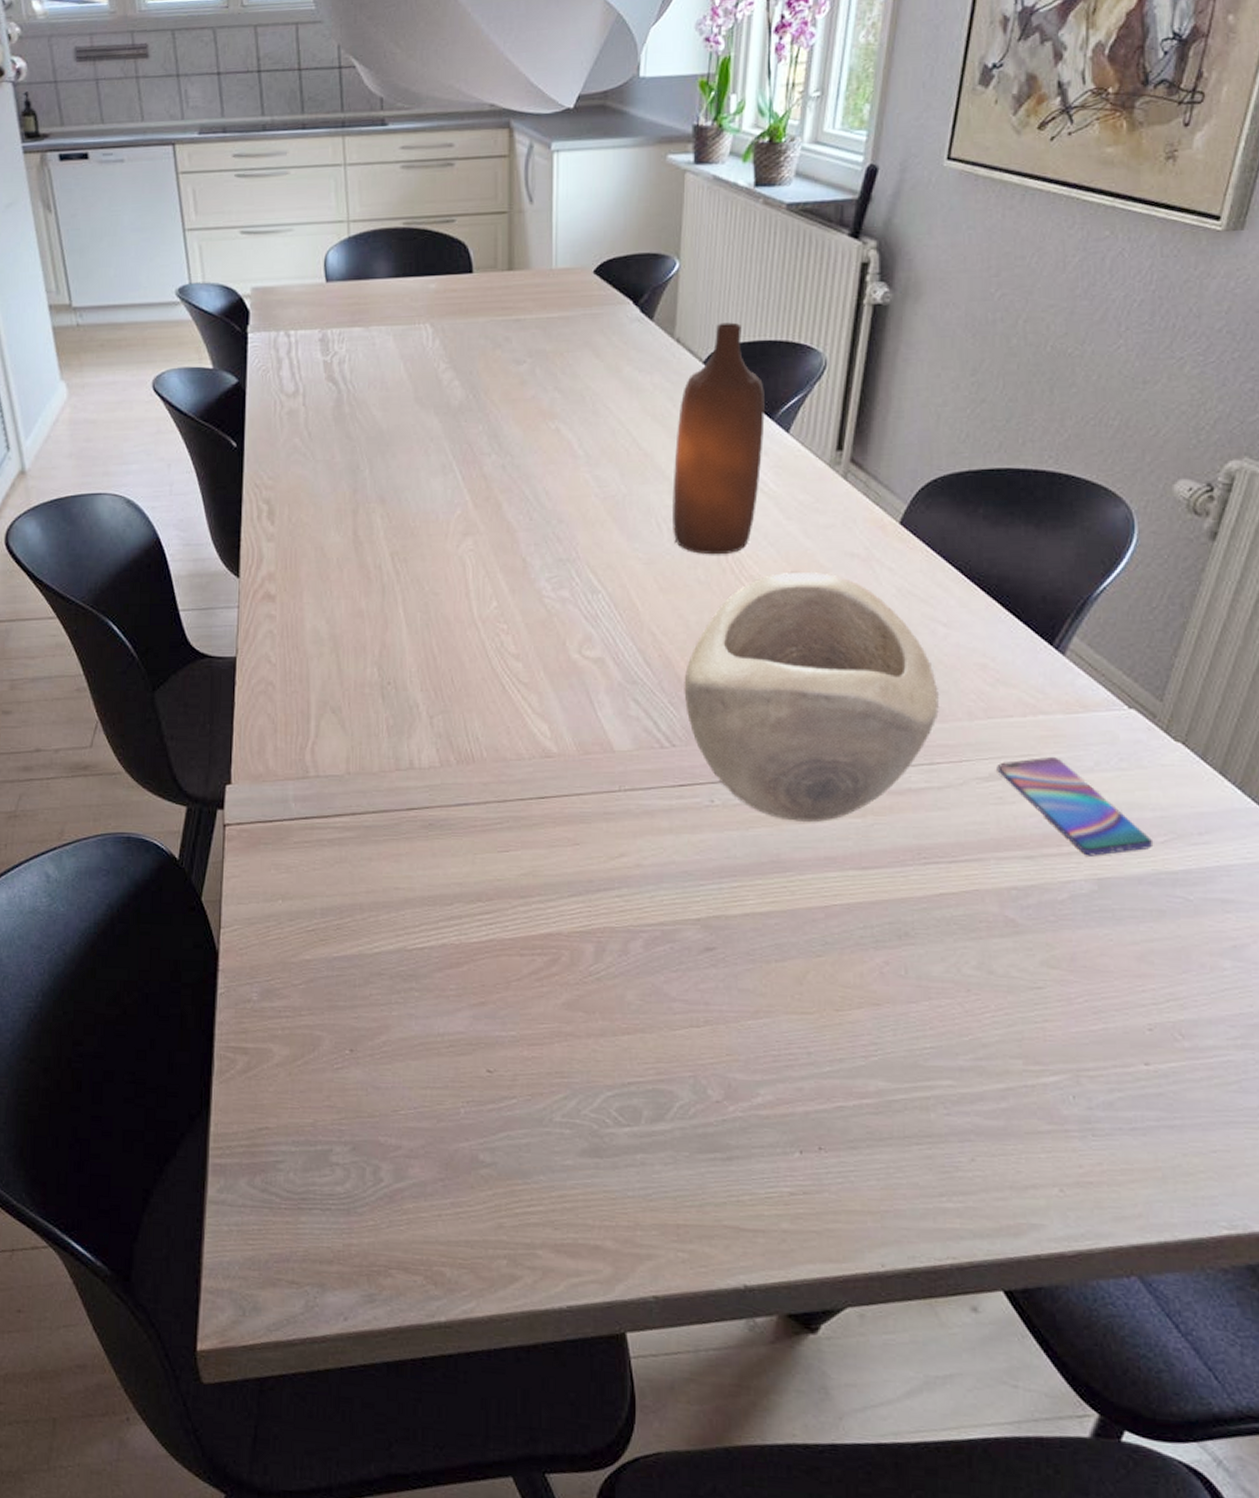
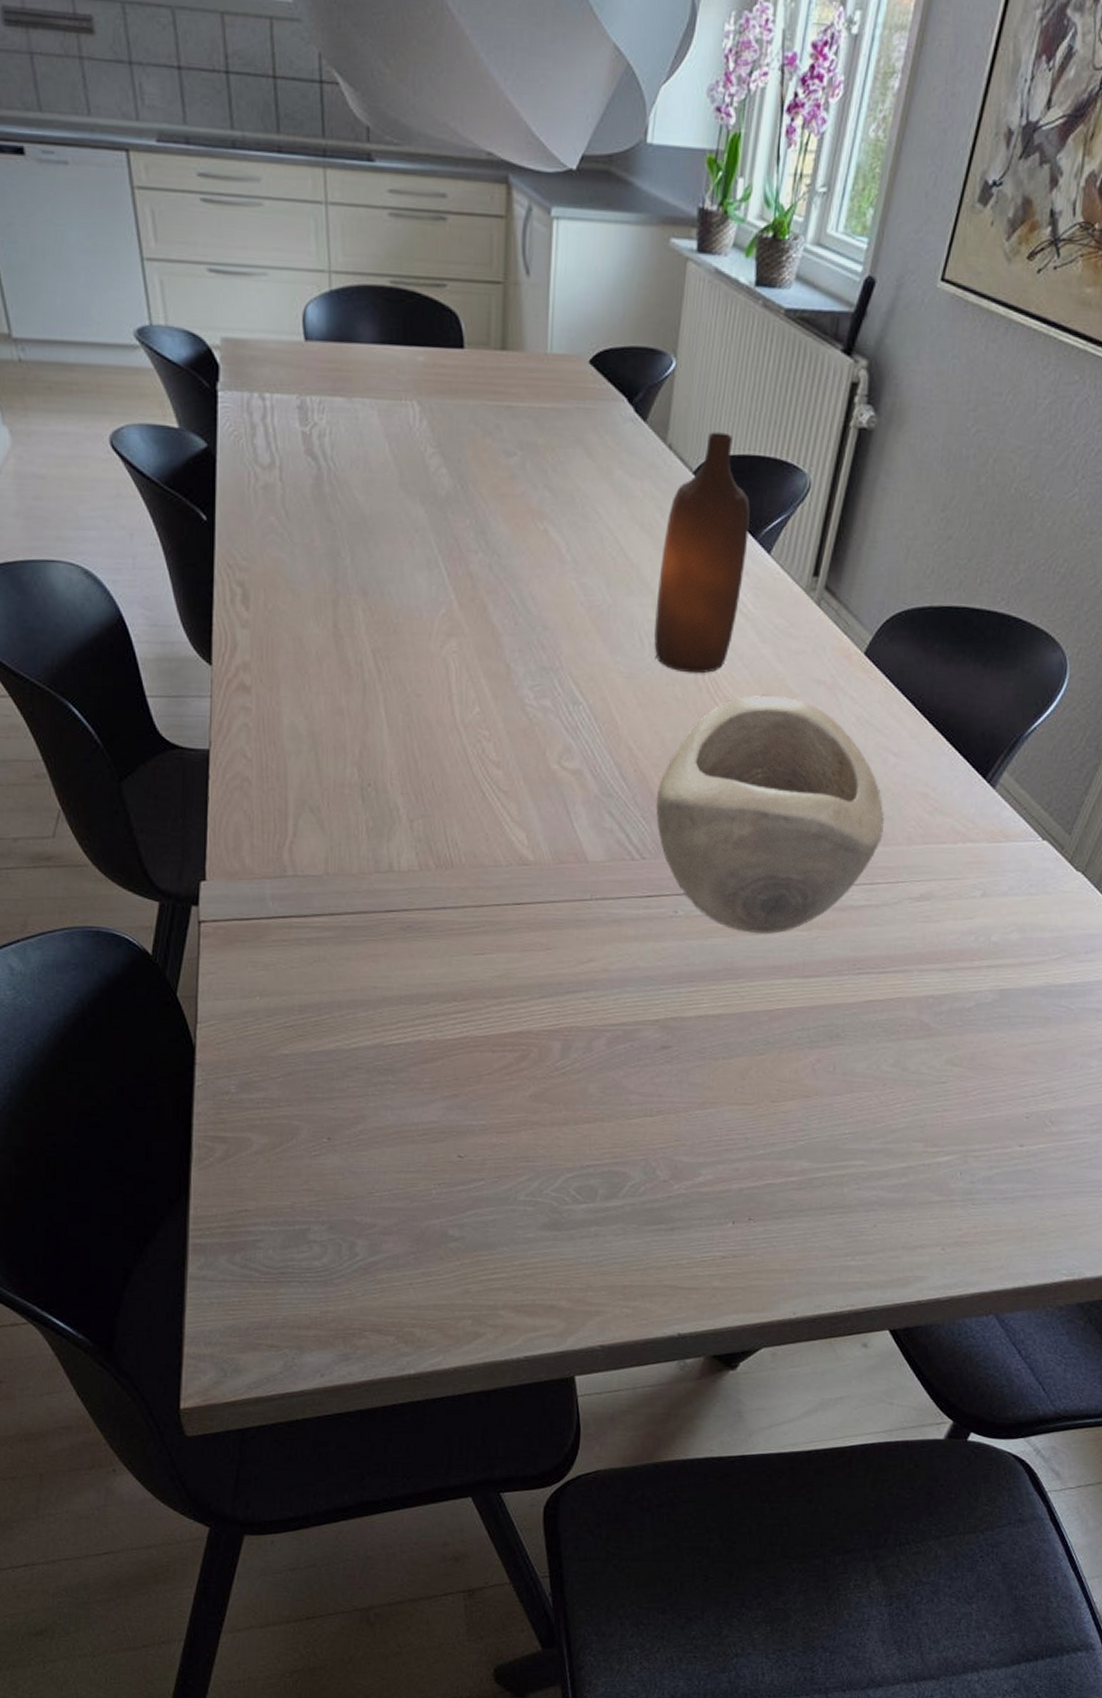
smartphone: present [997,757,1154,856] -> none [927,881,1049,970]

